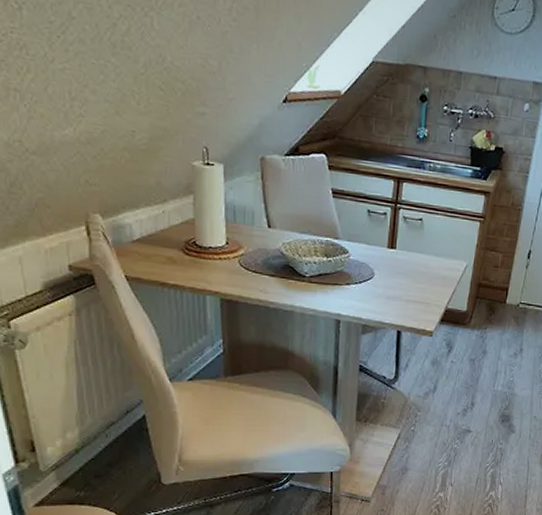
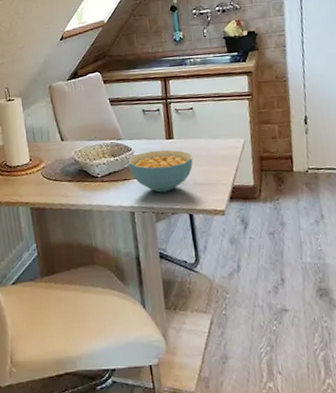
cereal bowl: none [341,257,412,304] -> present [128,149,193,193]

